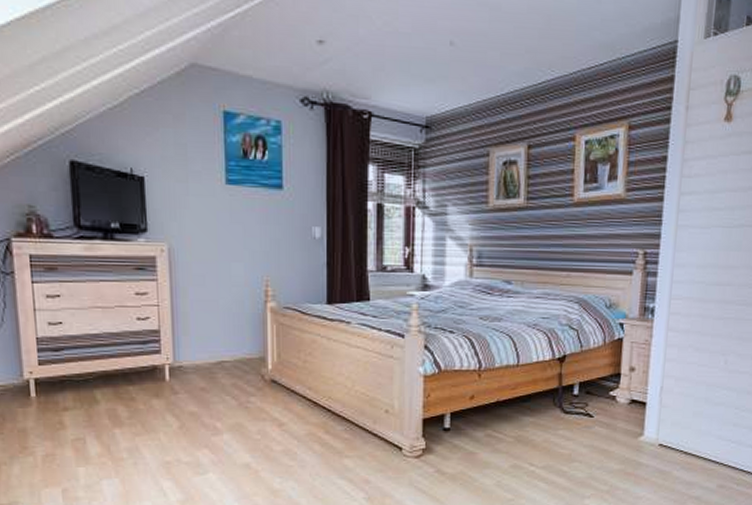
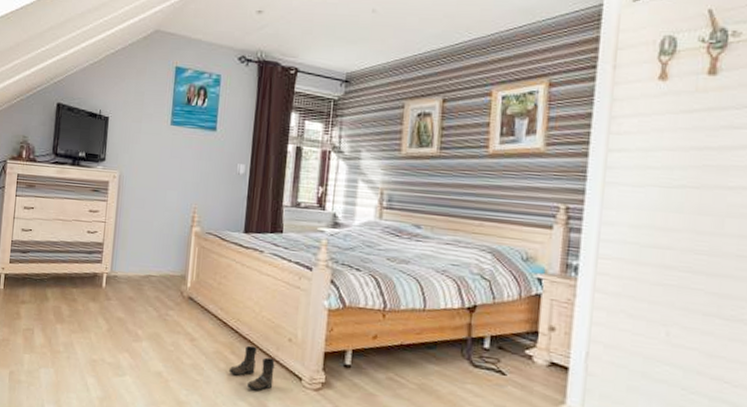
boots: none [324,422,373,467] -> present [228,345,275,391]

